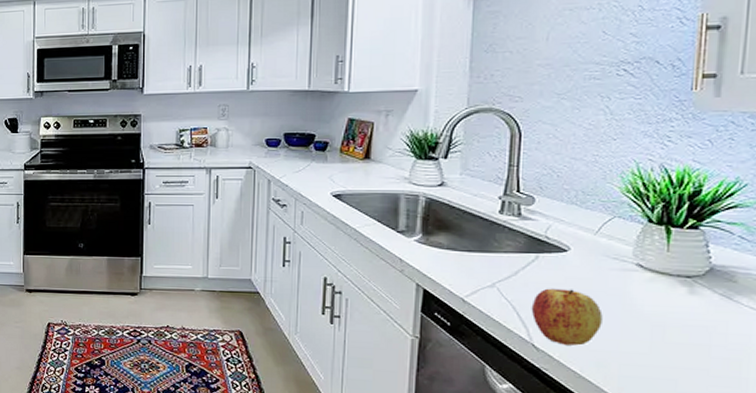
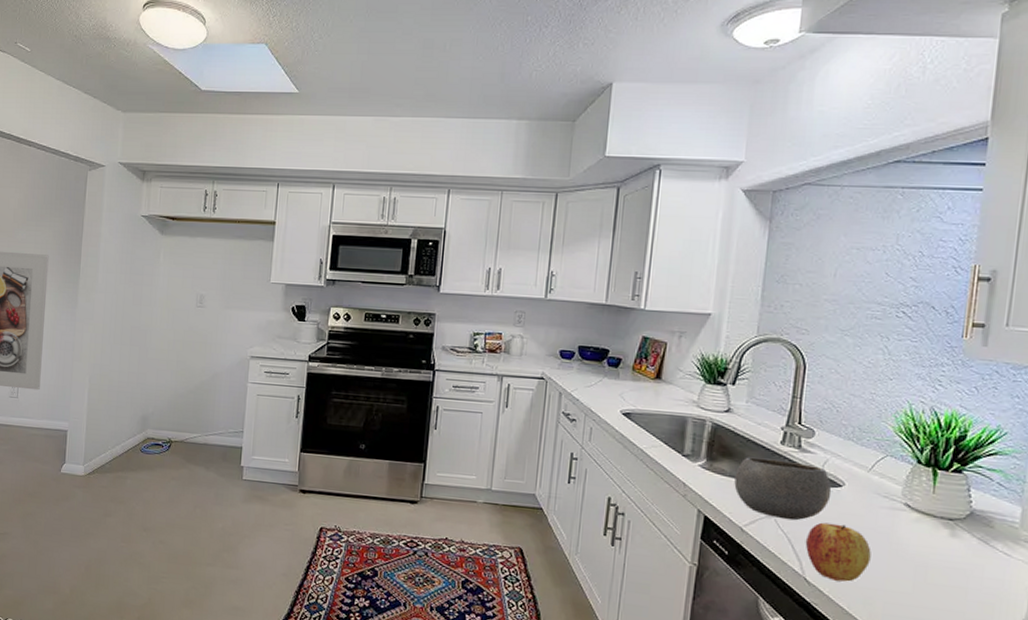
bowl: none [452,228,557,288] -> present [734,457,832,521]

